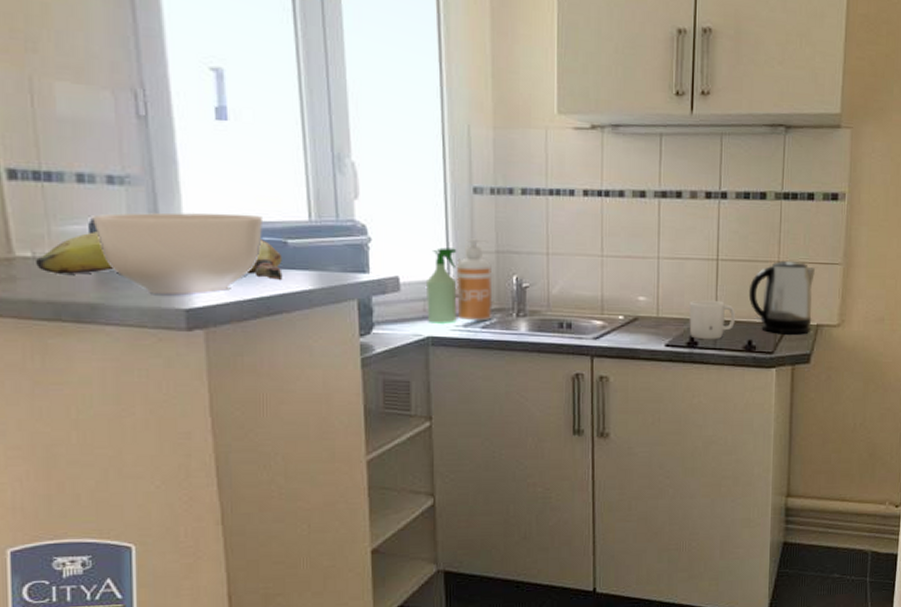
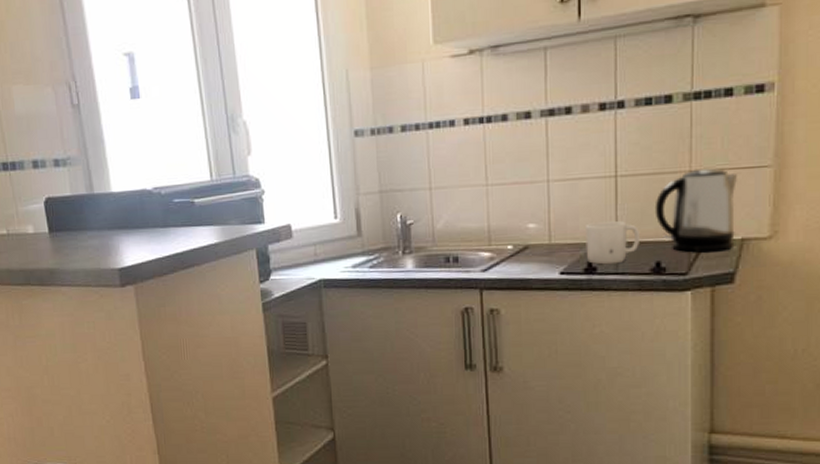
banana: present [34,232,283,281] -> none [9,201,192,246]
bowl: present [92,212,262,296] -> none [46,180,174,258]
spray bottle: present [425,247,457,324] -> none [315,192,346,267]
soap dispenser: present [457,238,493,321] -> none [343,180,379,262]

